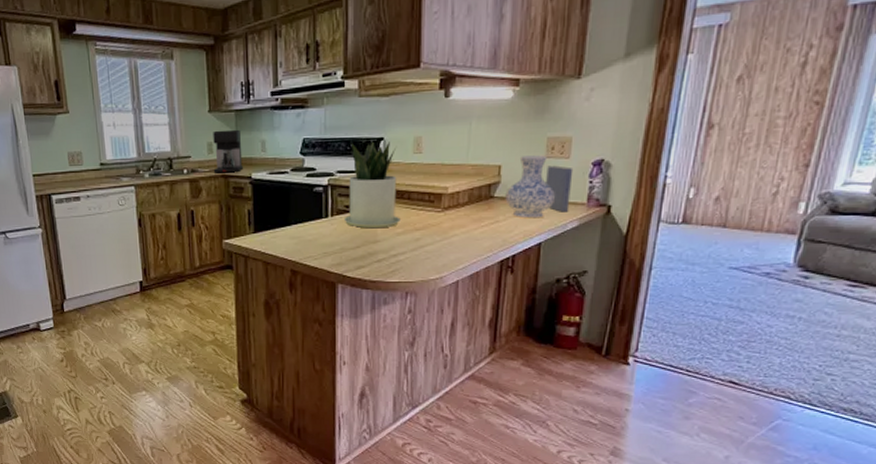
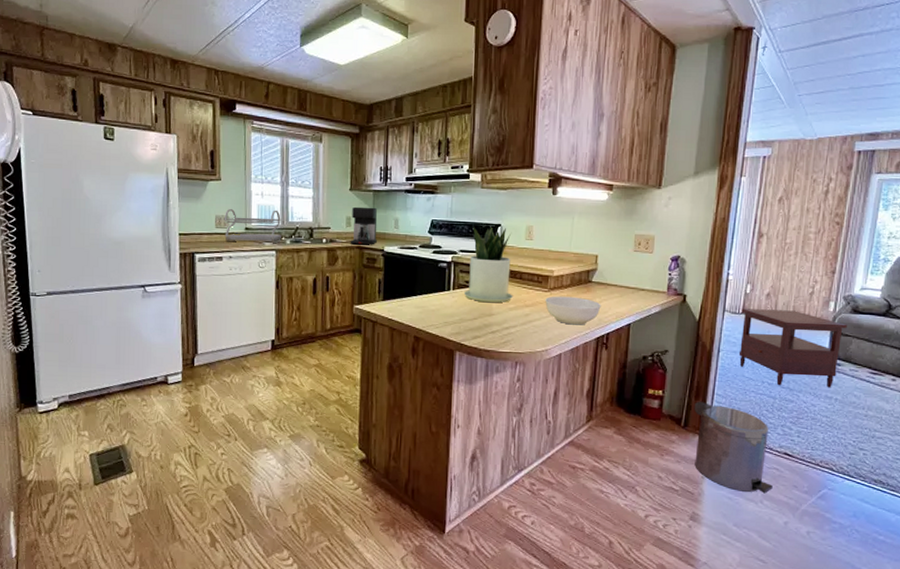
dish rack: none [76,141,139,180] -> present [224,209,282,244]
bowl: none [438,215,506,248] -> present [545,296,601,325]
vase: present [505,155,556,219] -> none [601,248,642,303]
book: present [546,165,574,212] -> none [634,258,656,298]
trash can: none [617,326,713,426] -> present [694,401,773,494]
side table: none [675,216,821,306] -> present [738,308,847,388]

